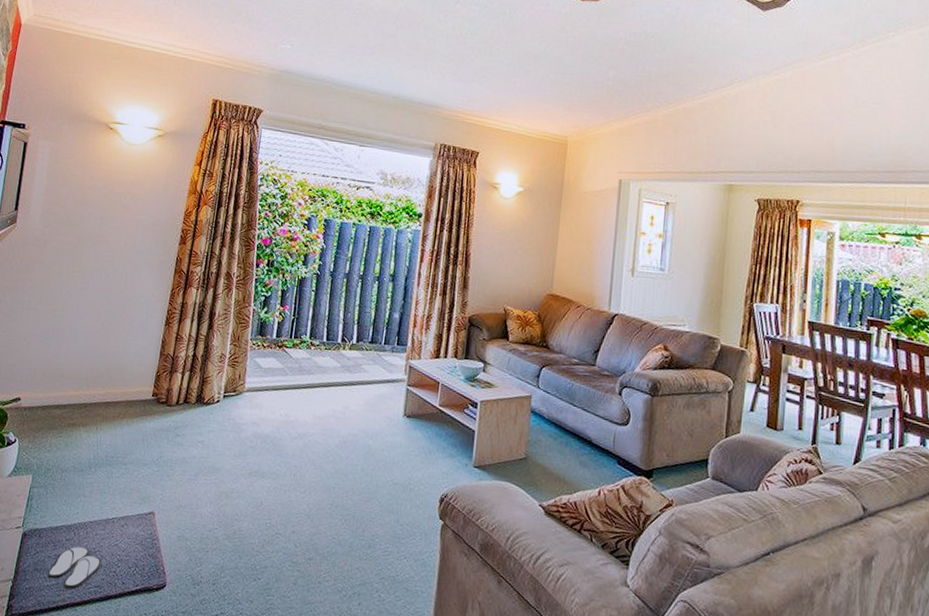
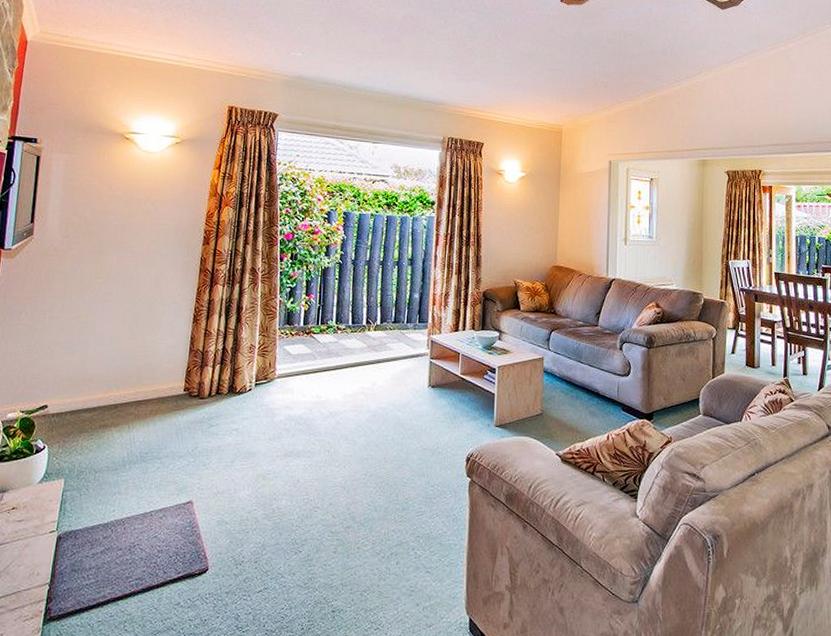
slippers: present [46,546,102,589] -> none [85,542,142,585]

